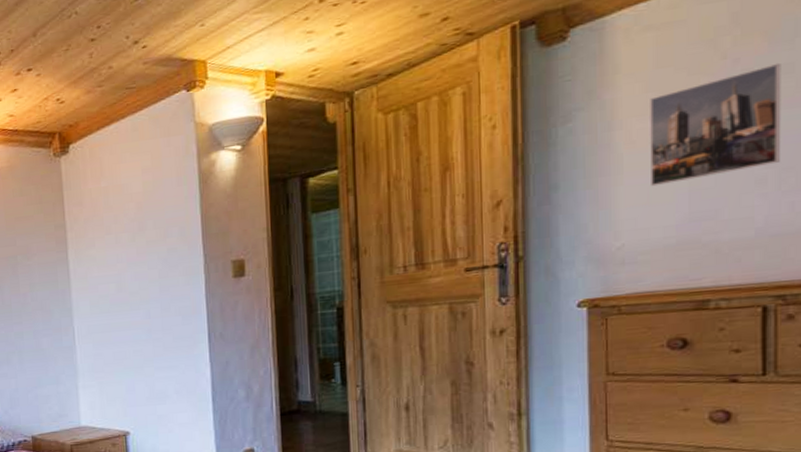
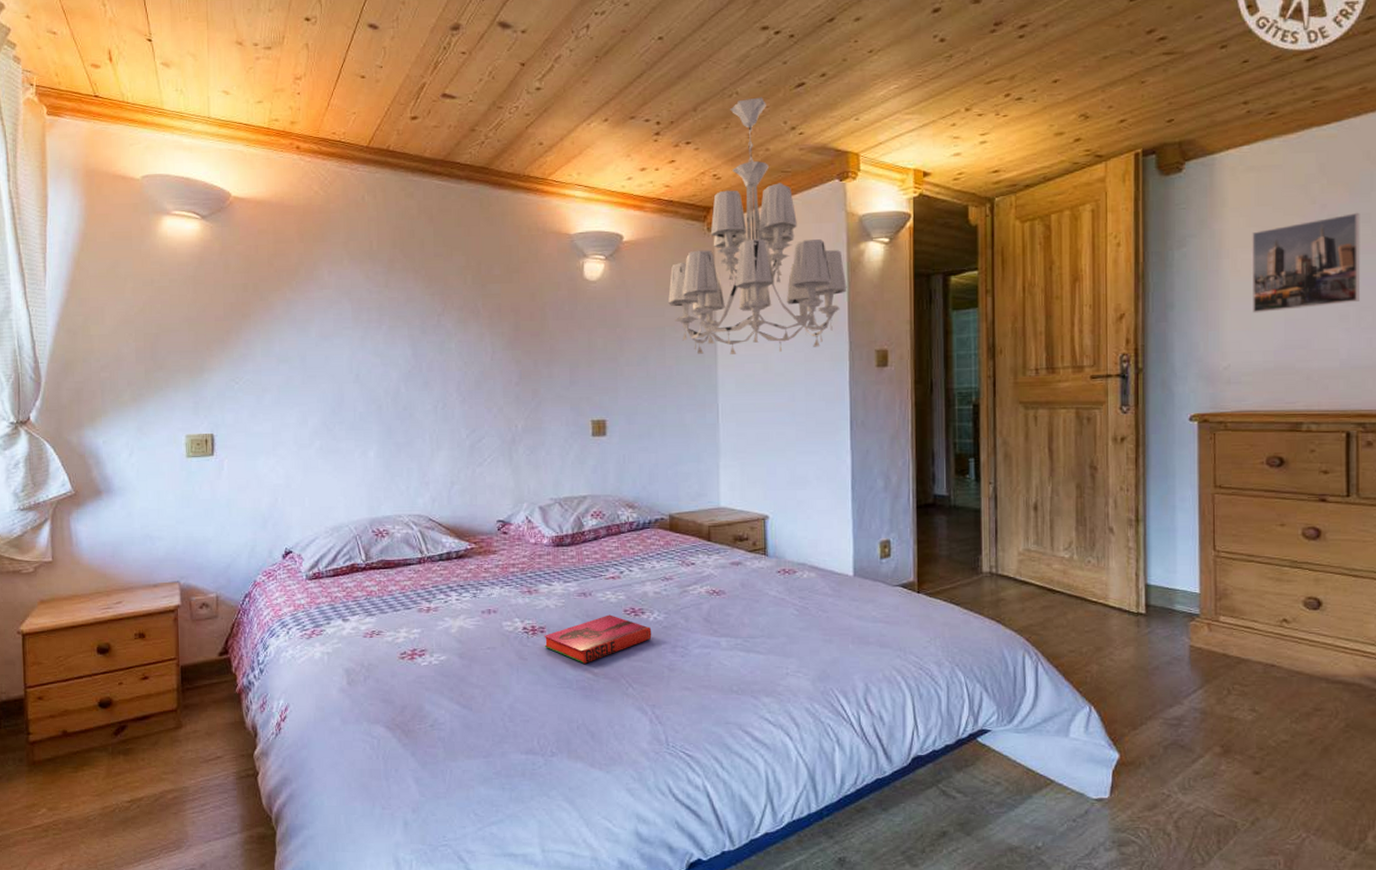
chandelier: none [18,14,199,279] -> present [668,97,847,354]

